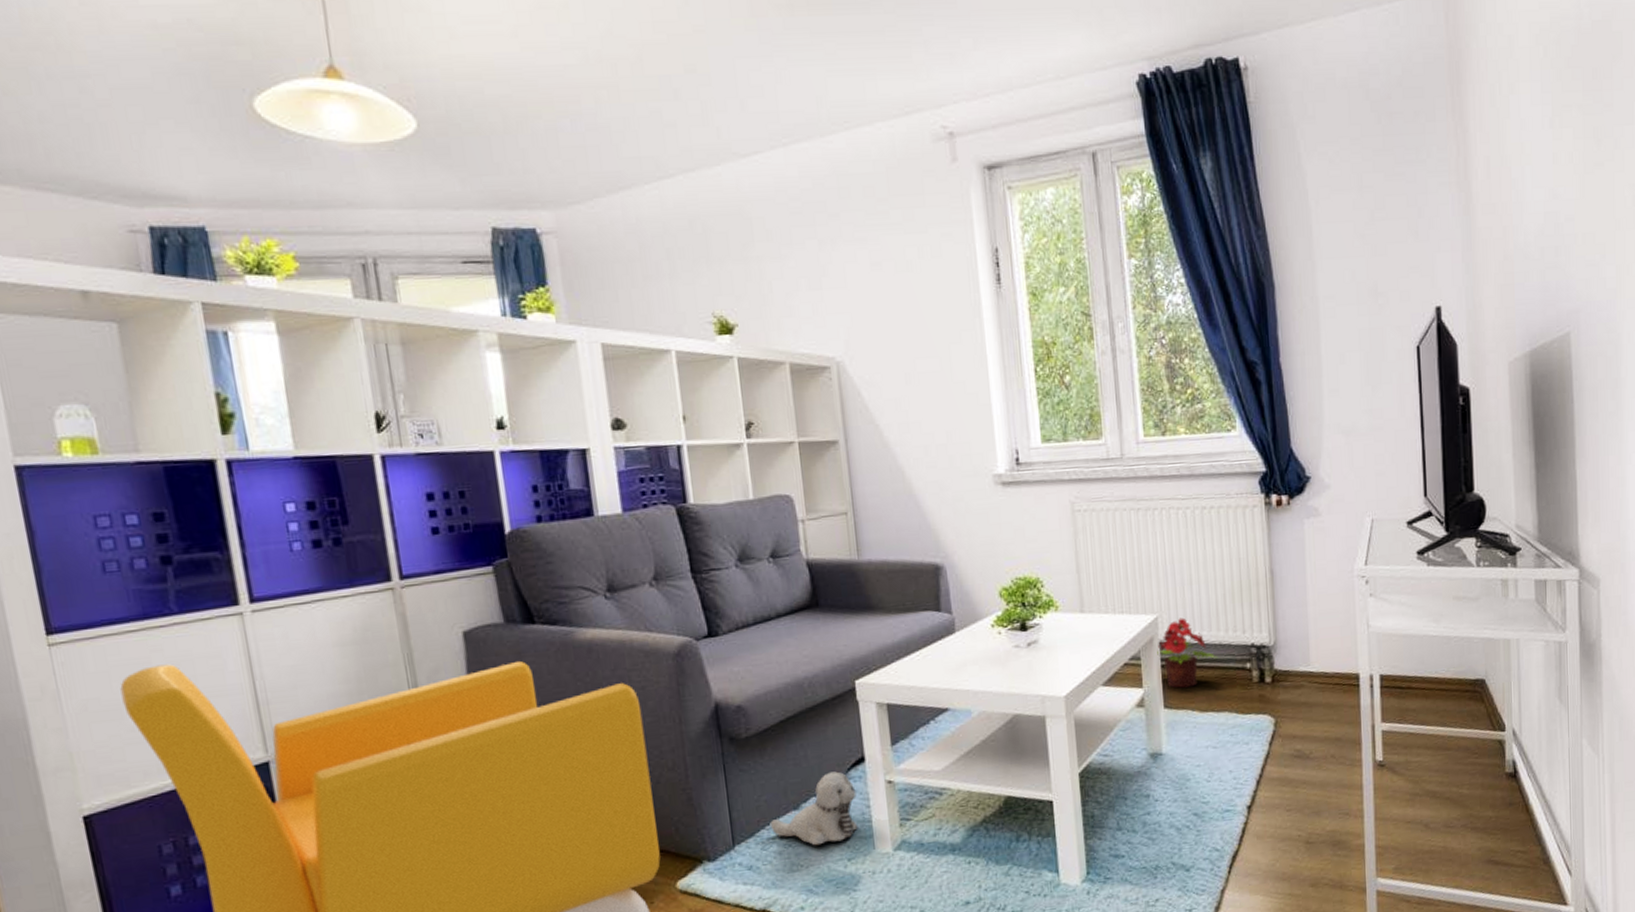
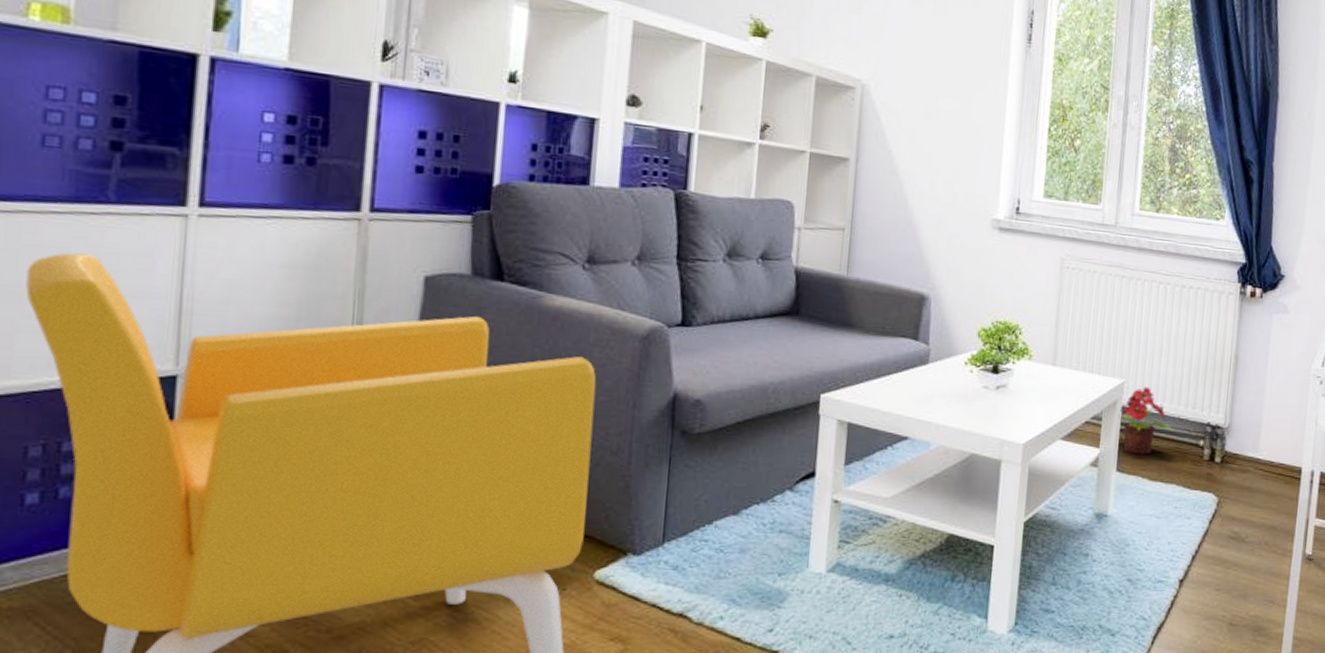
plush toy: present [770,771,858,846] -> none [705,482,800,555]

